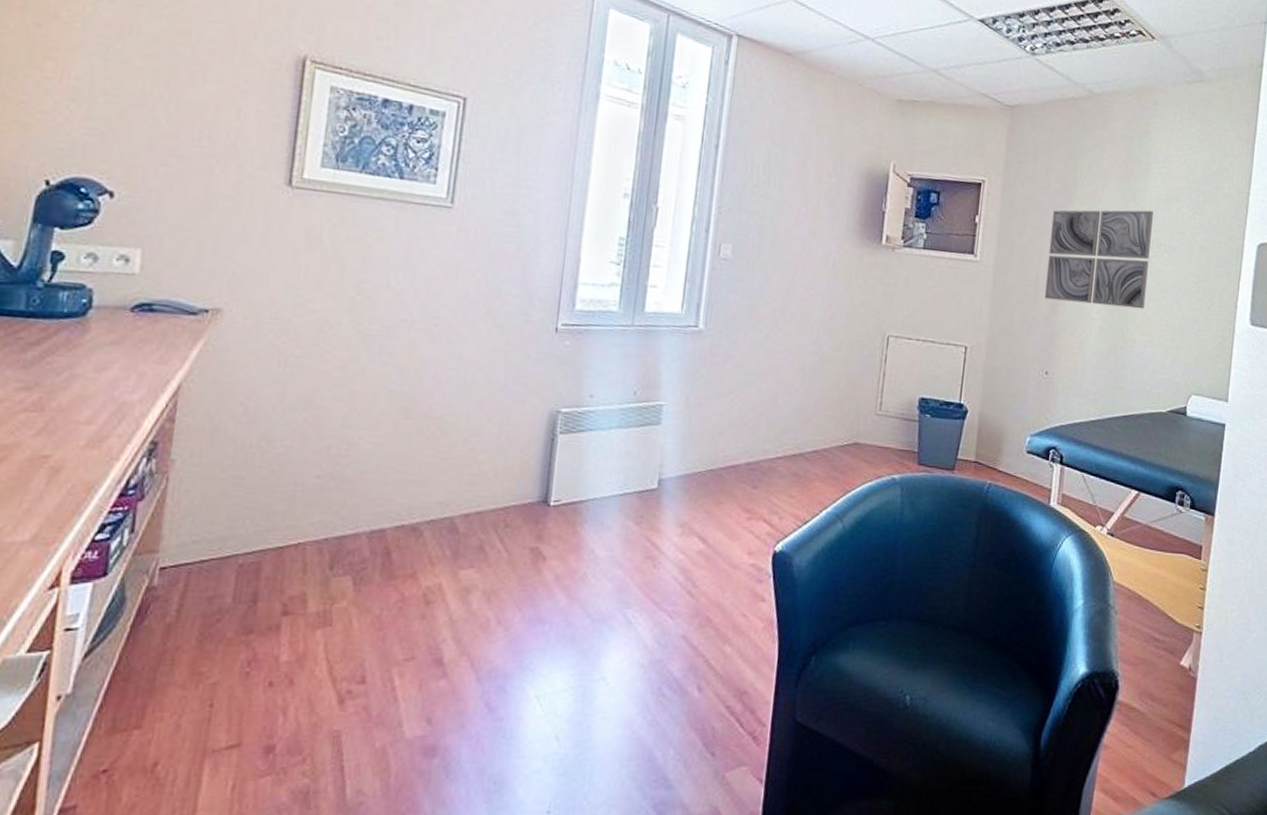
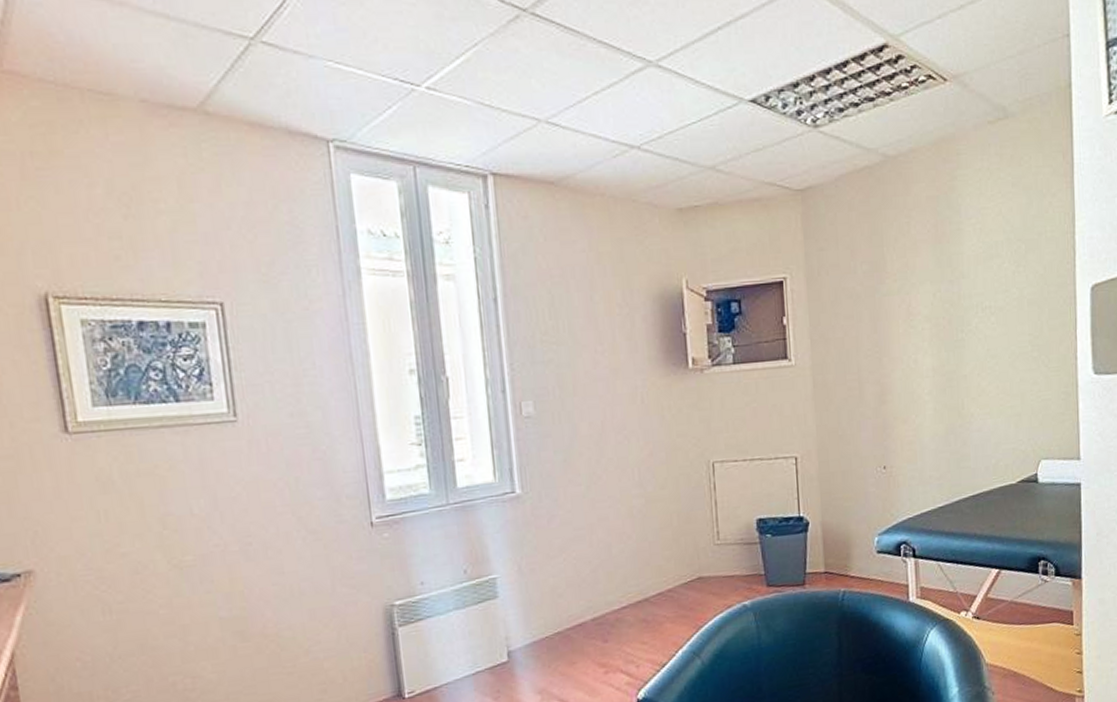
wall art: present [1044,210,1153,310] -> none [864,272,978,391]

